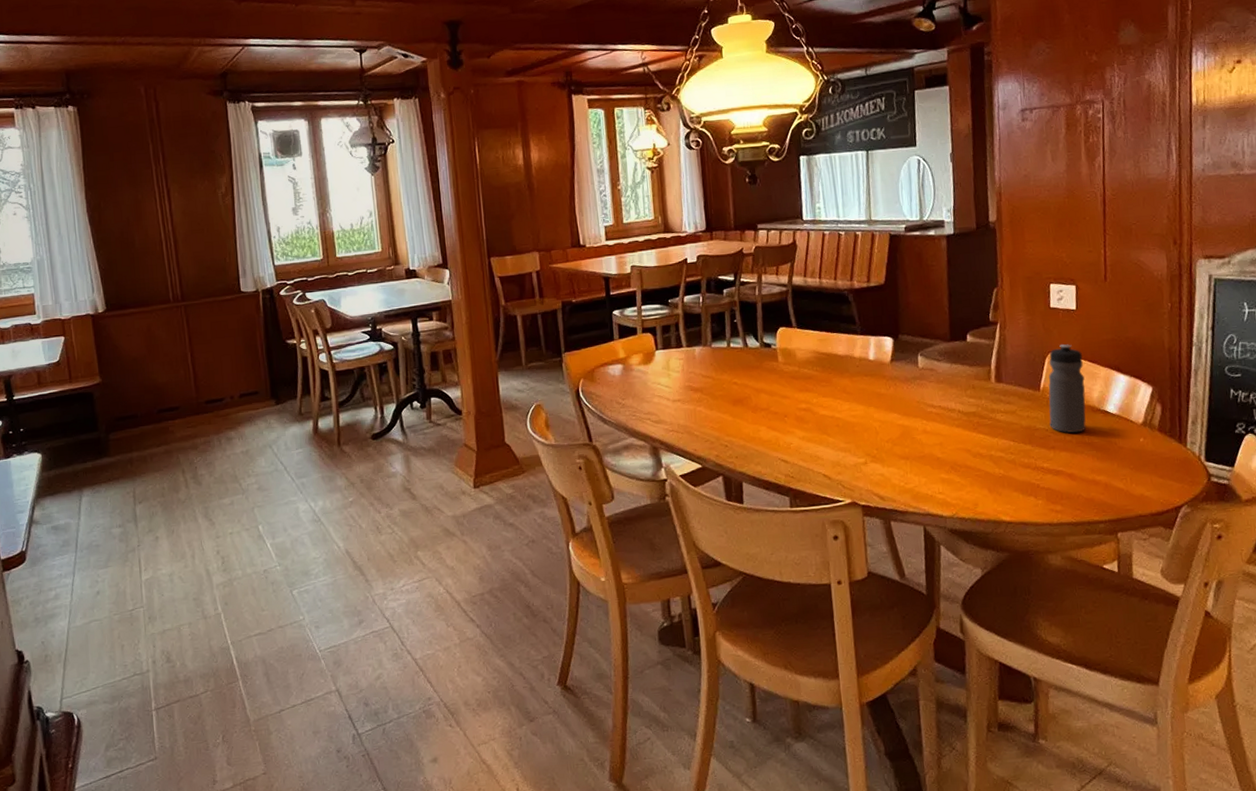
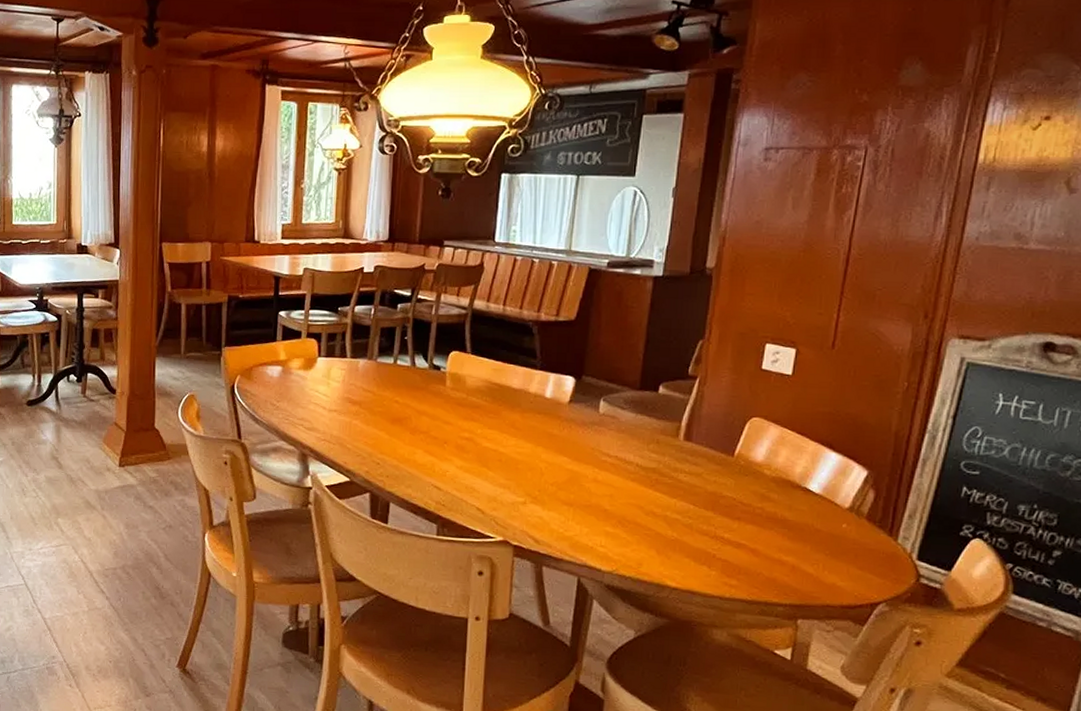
water bottle: present [1048,344,1086,434] -> none [739,411,790,508]

